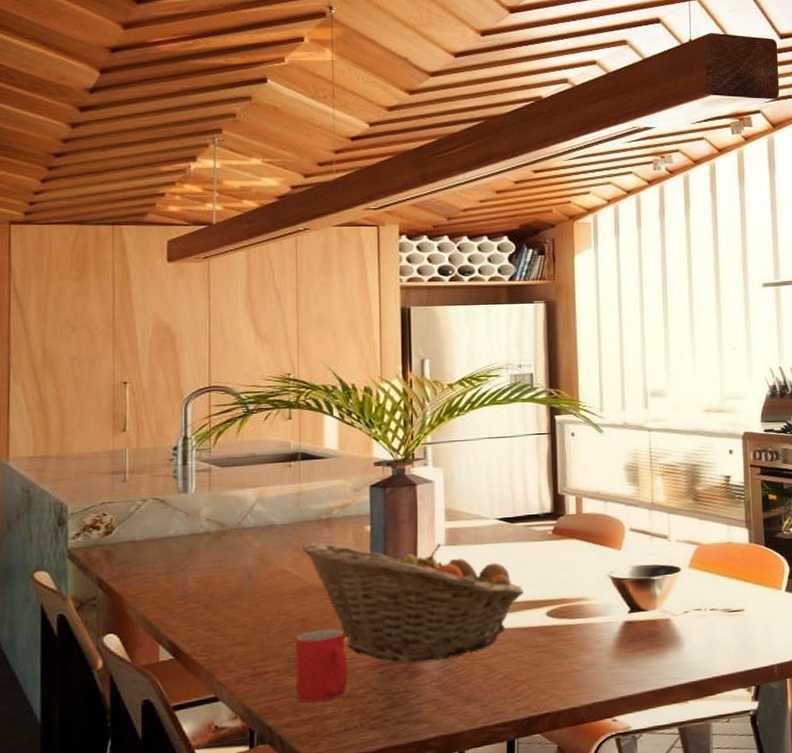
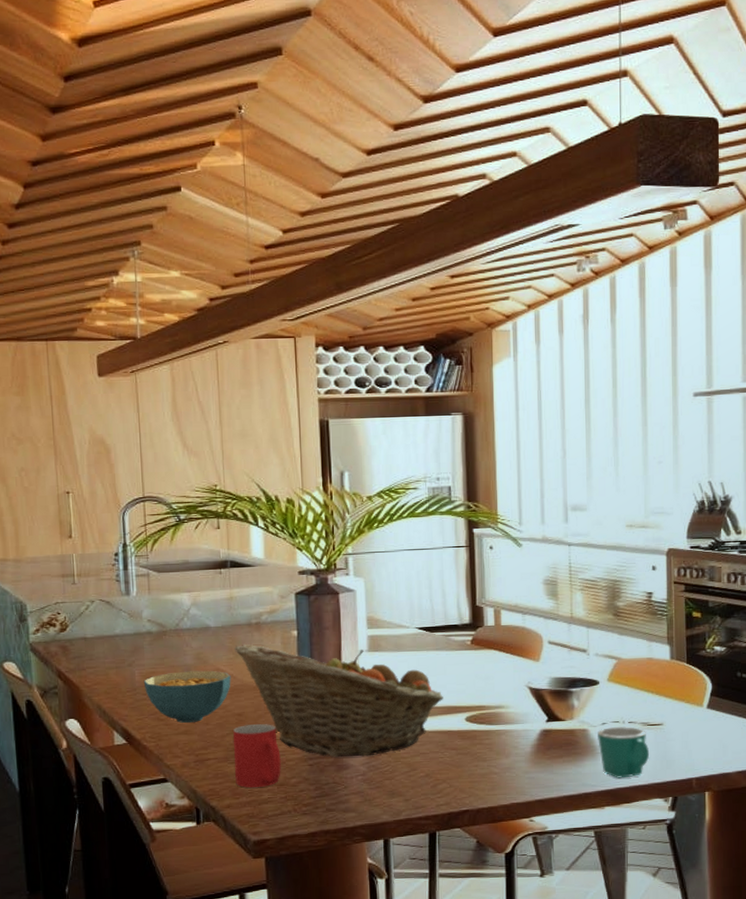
cereal bowl: none [197,572,296,633] -> present [143,670,231,723]
mug: none [680,613,732,669] -> present [598,726,650,778]

